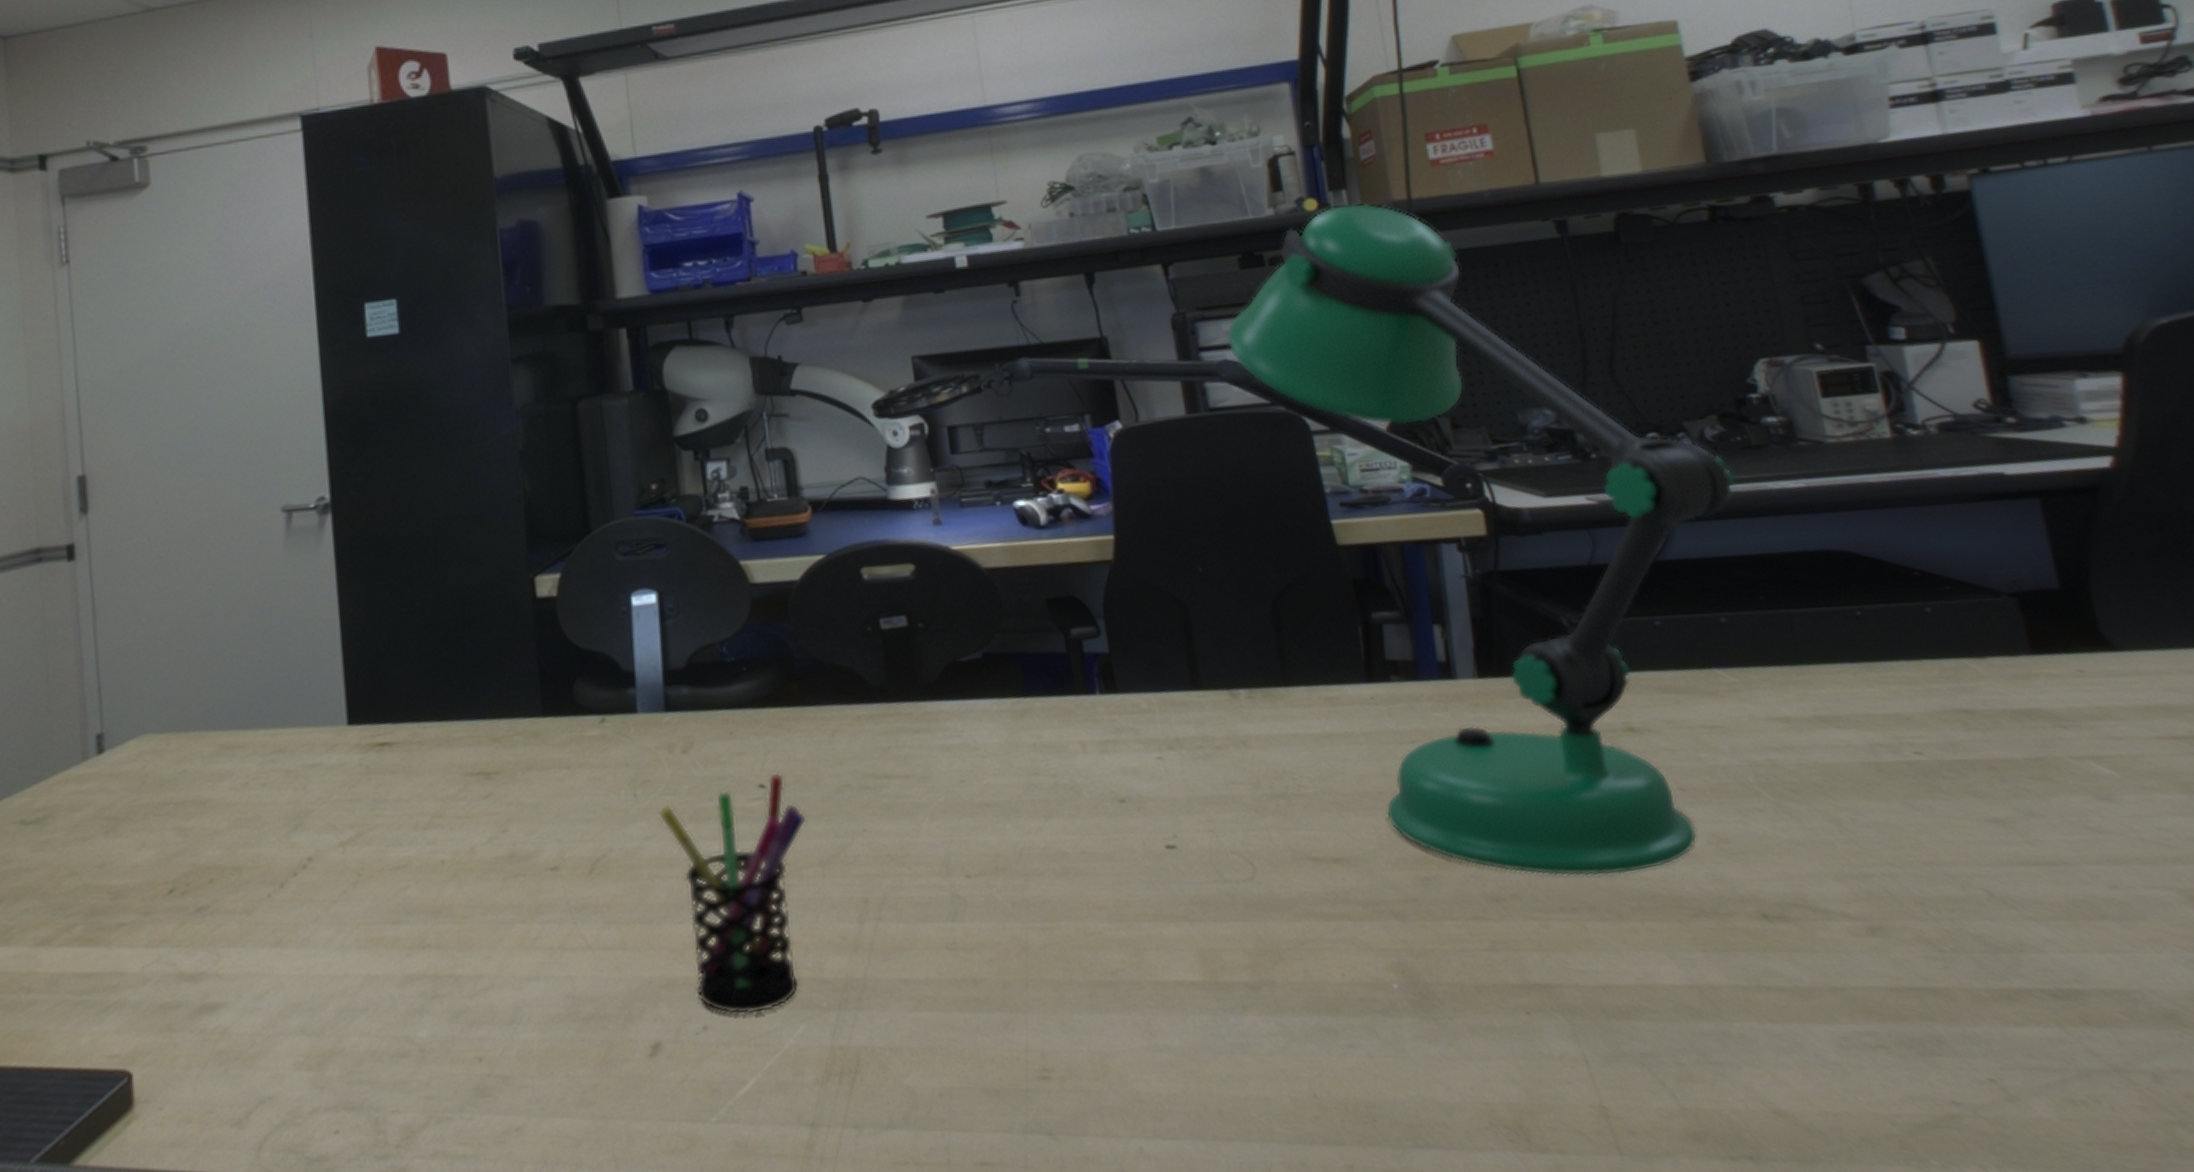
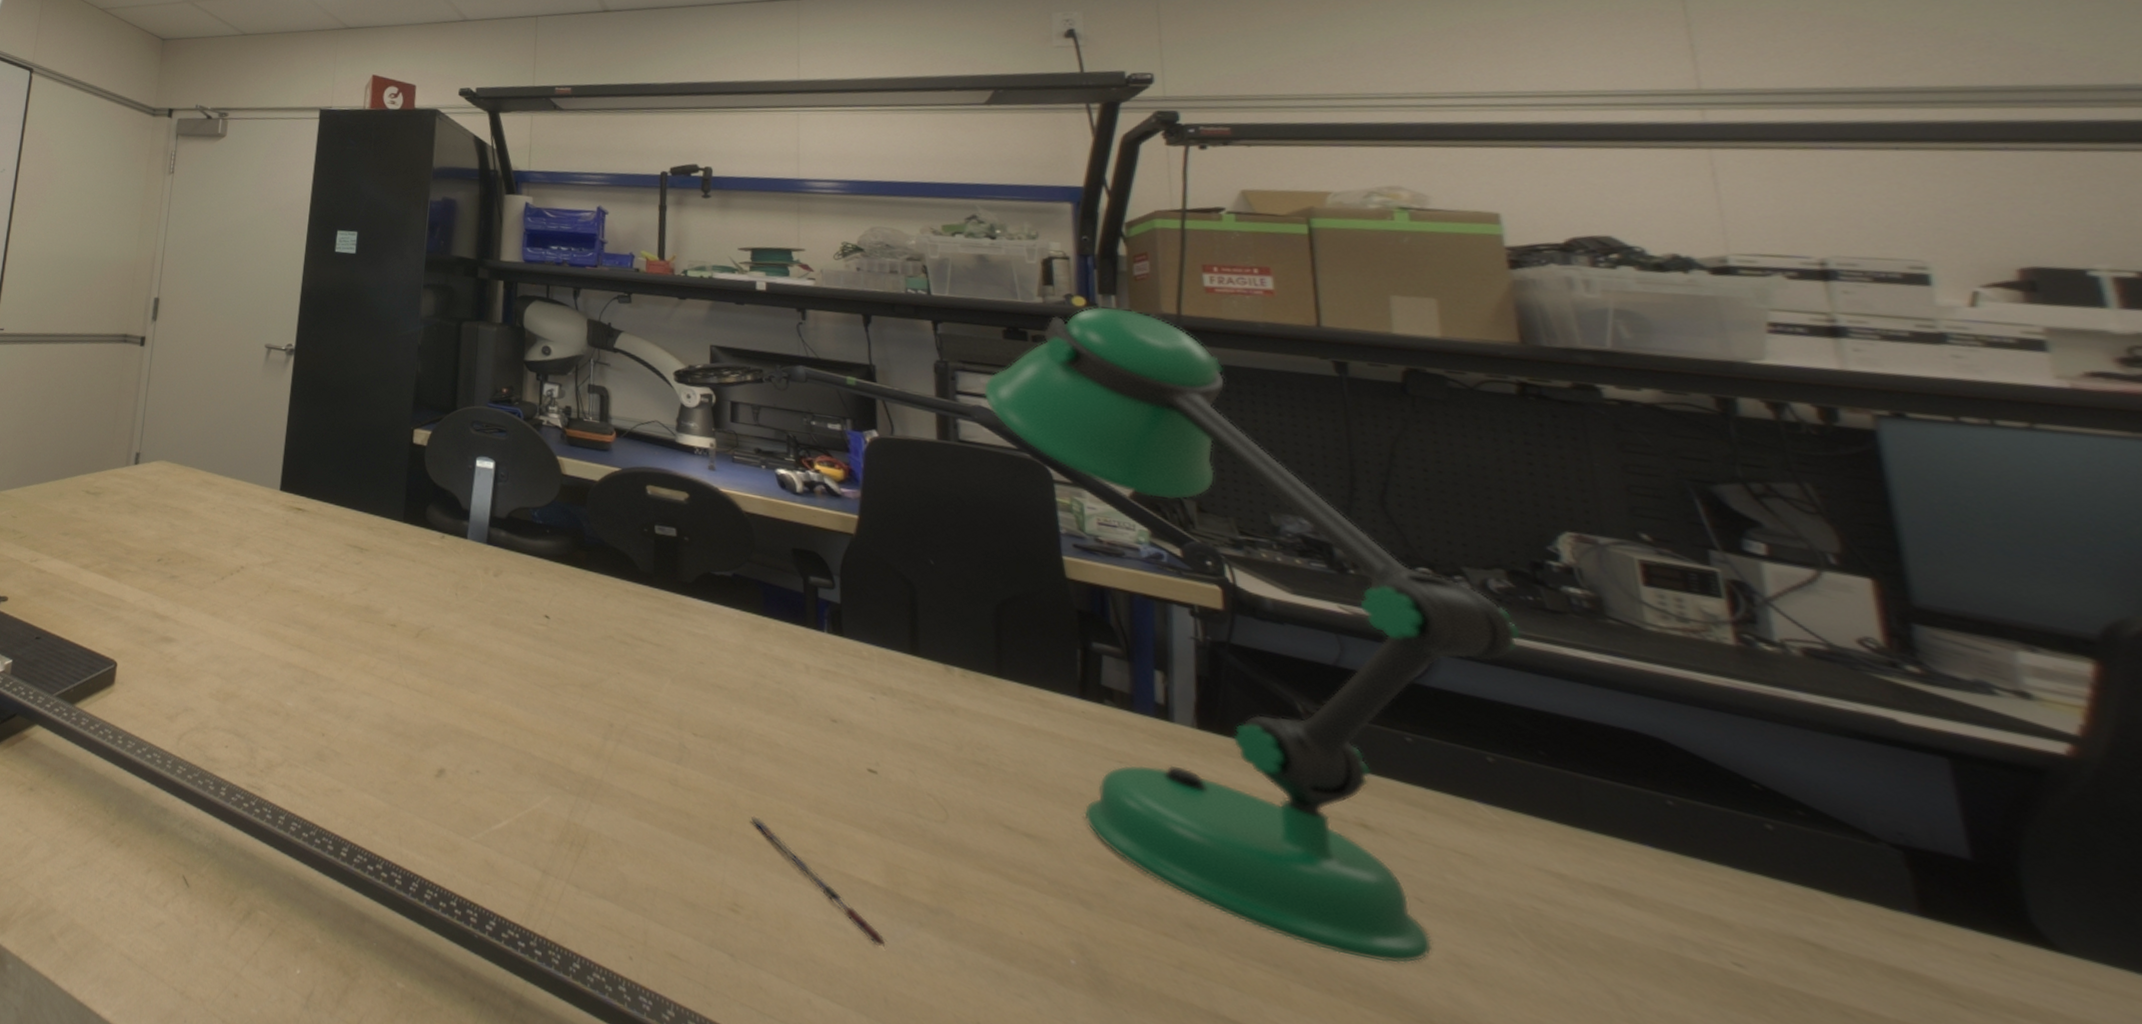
pen holder: present [659,772,807,1015] -> none [470,608,576,777]
pen: none [1046,952,1213,1054] -> present [750,816,888,948]

